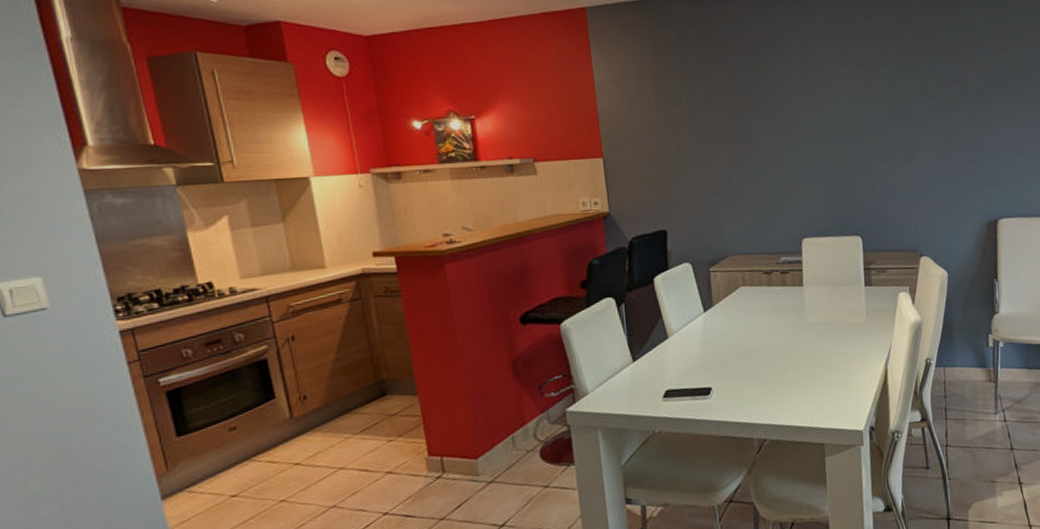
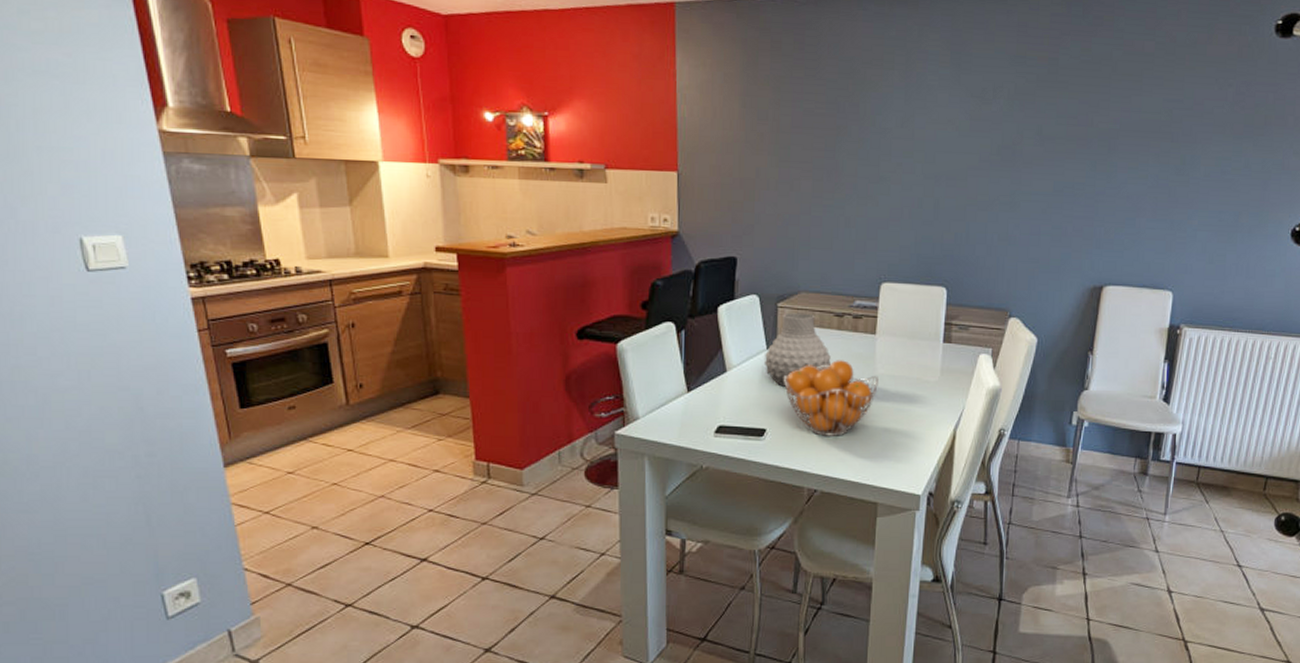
vase: none [703,274,765,345] -> present [765,312,831,387]
fruit basket: none [723,313,811,387] -> present [784,360,878,436]

